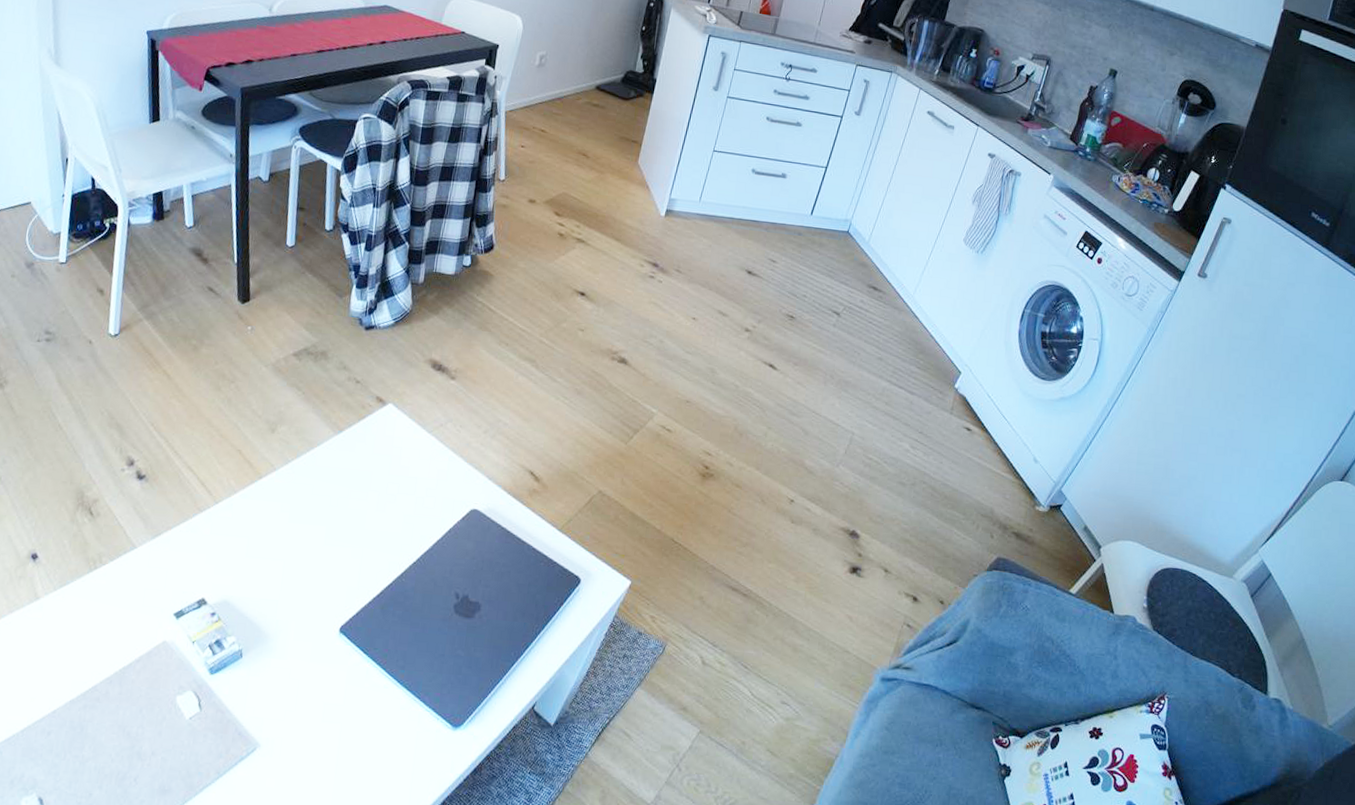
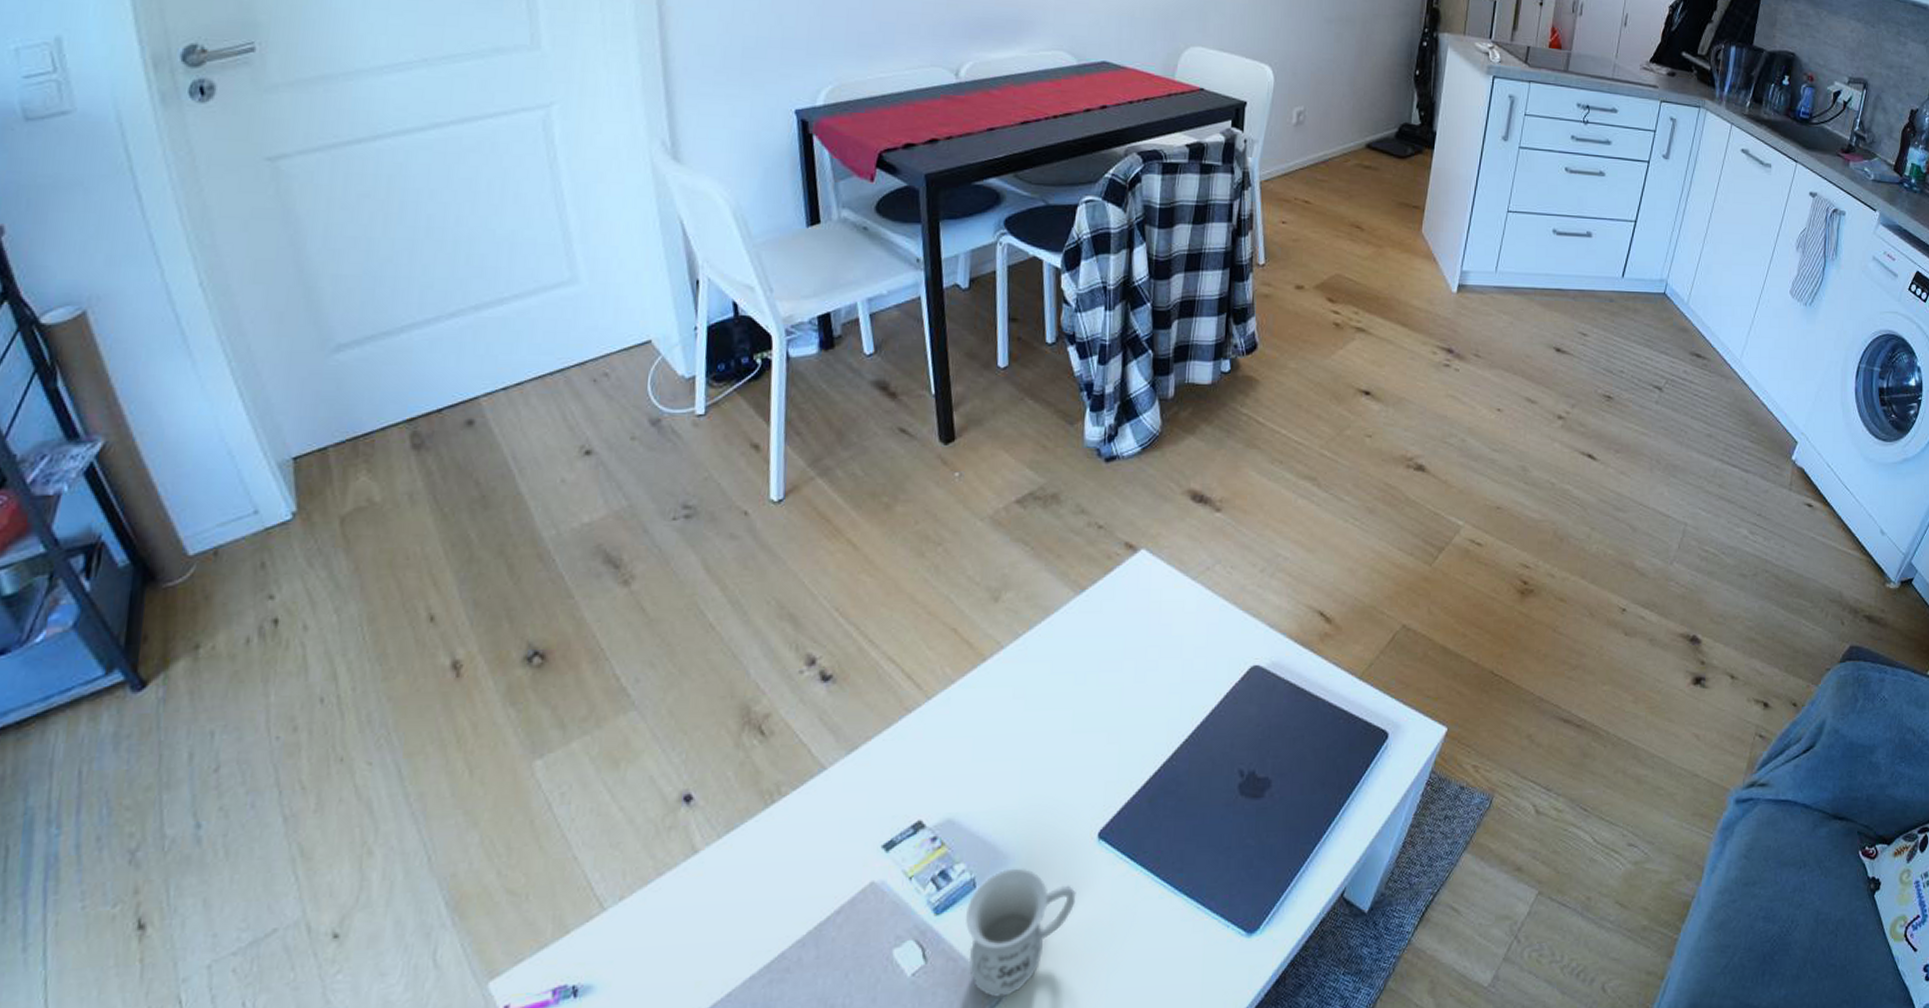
mug: none [232,646,319,747] -> present [964,867,1076,997]

